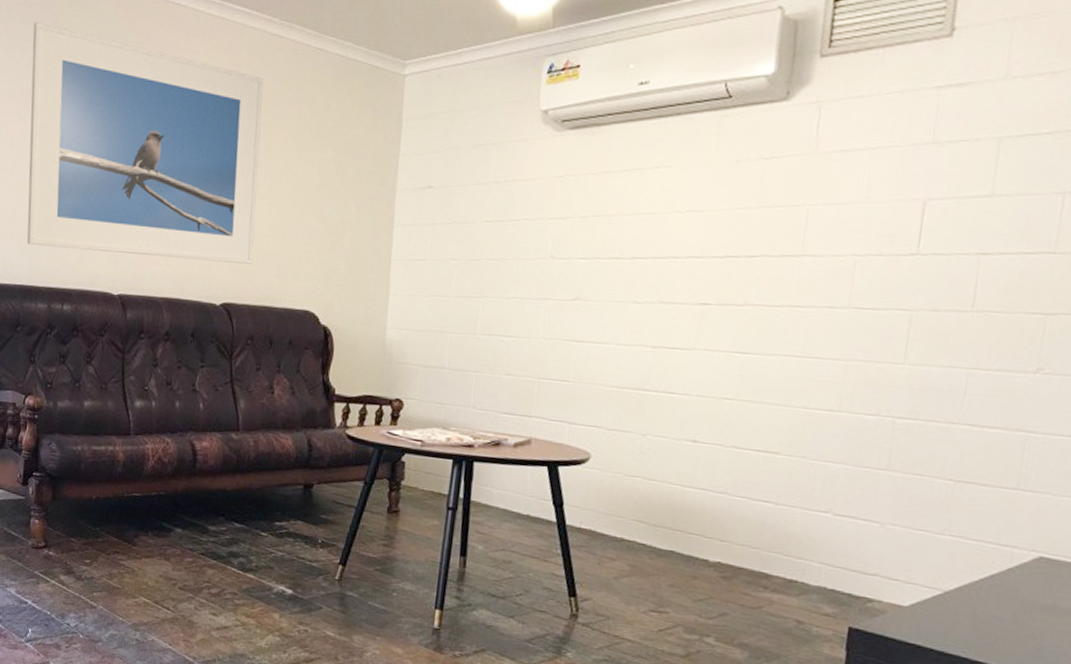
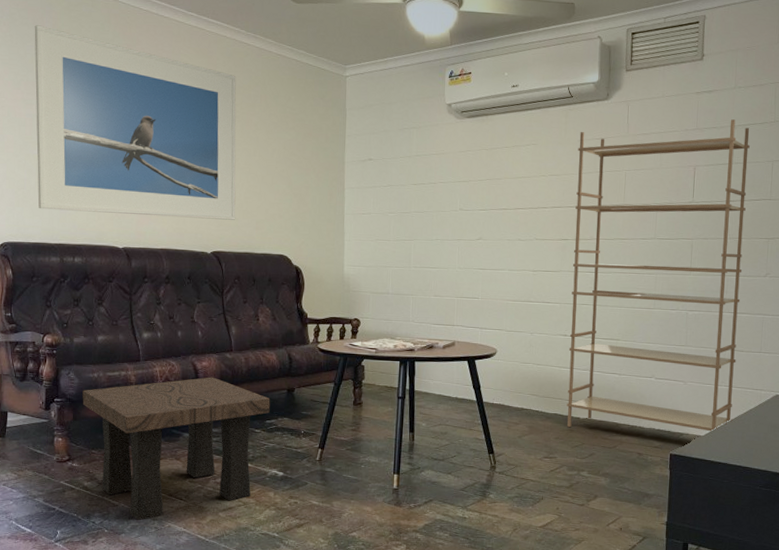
side table: none [63,461,282,629] -> present [82,377,270,521]
bookshelf: none [688,127,1027,602] -> present [566,119,750,432]

